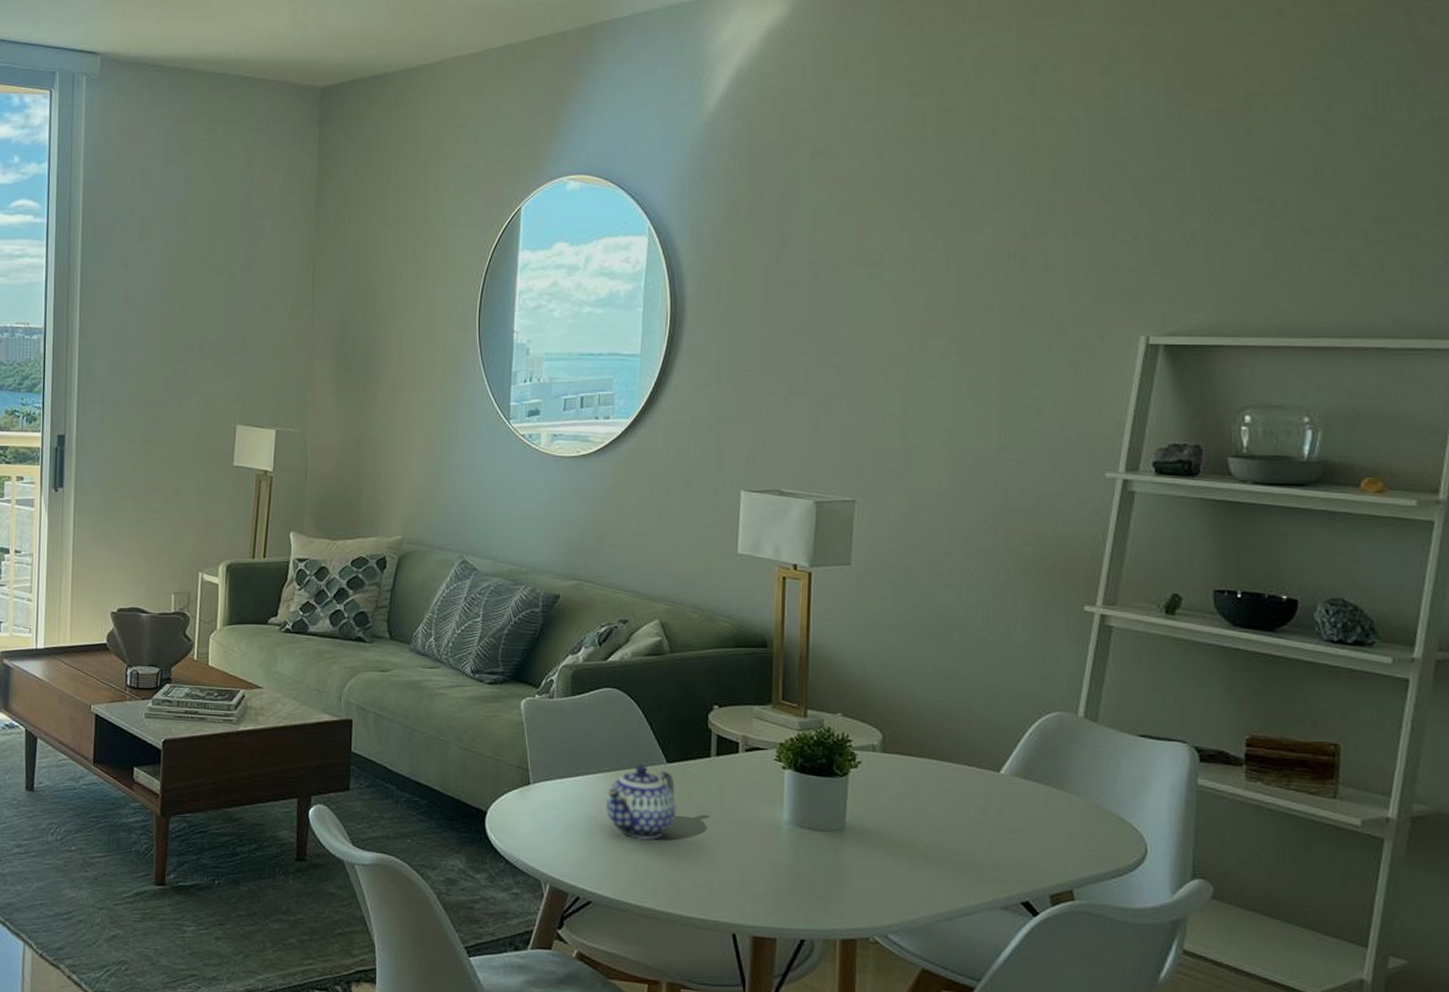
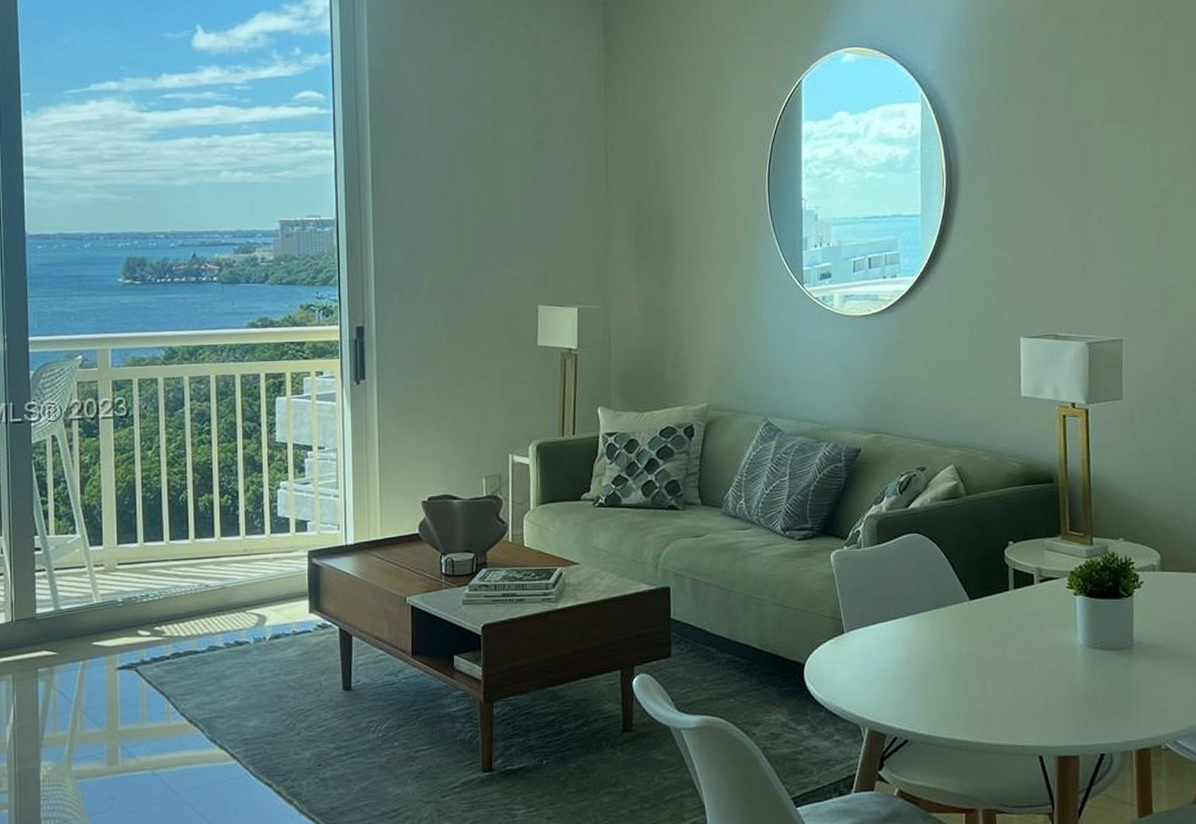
teapot: present [606,764,676,839] -> none [916,604,981,675]

